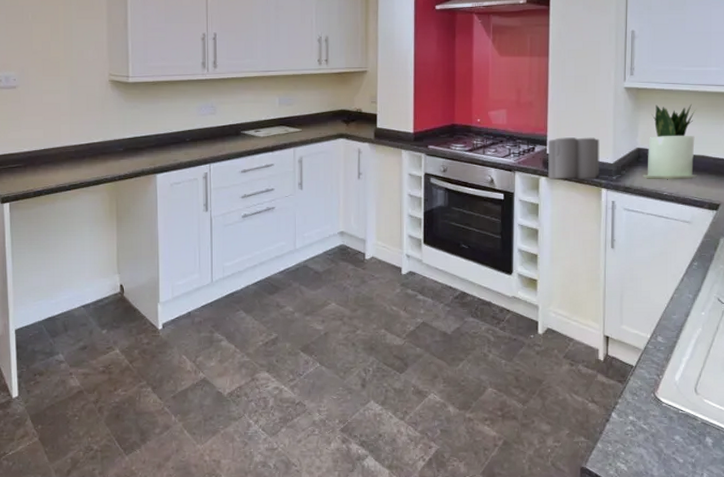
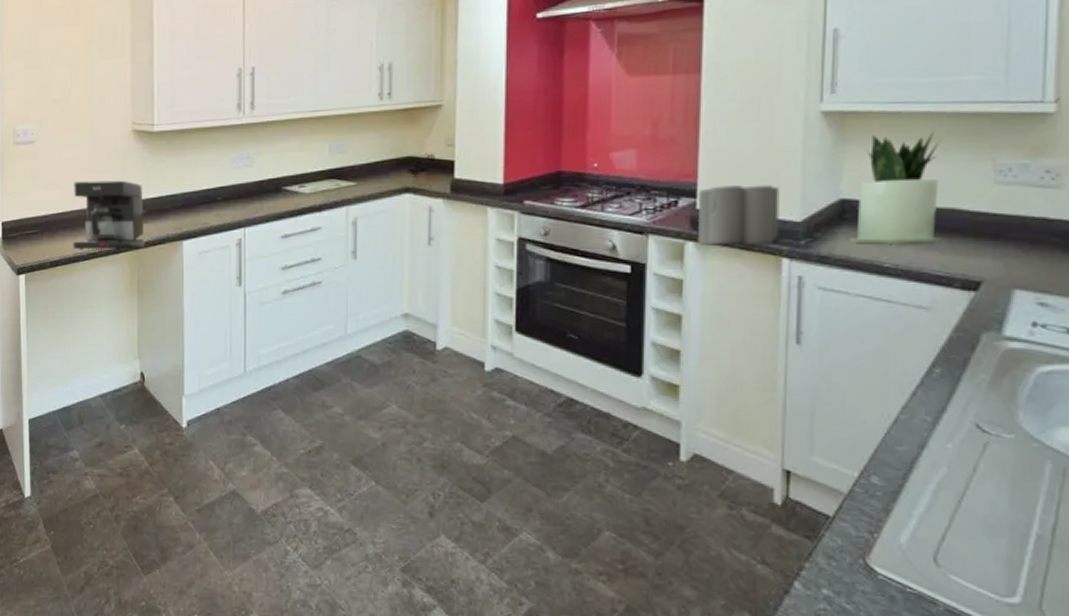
coffee maker: none [55,123,122,183] -> present [73,180,145,251]

